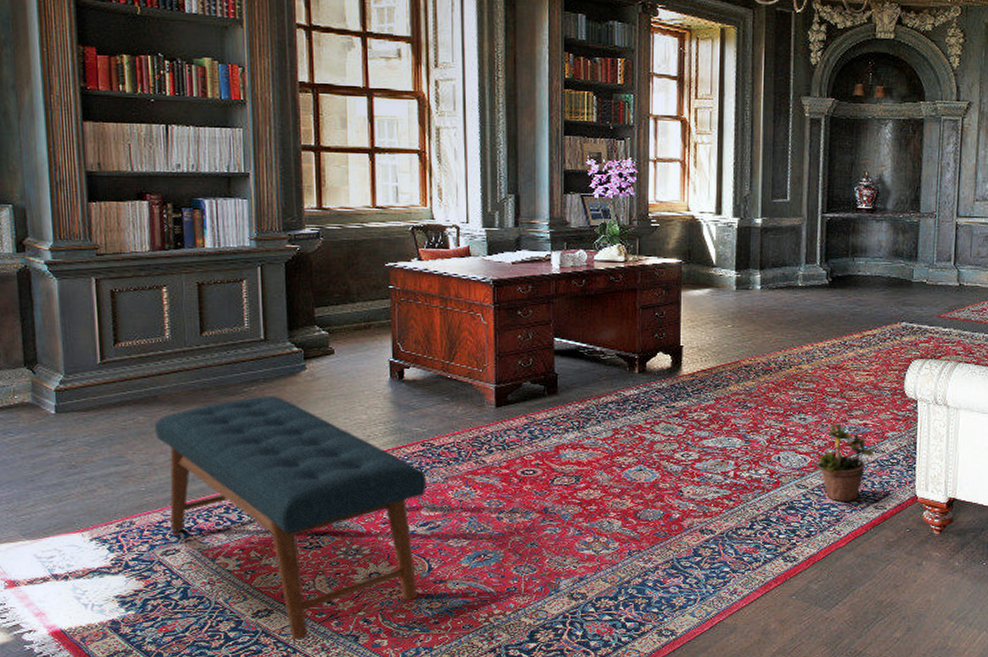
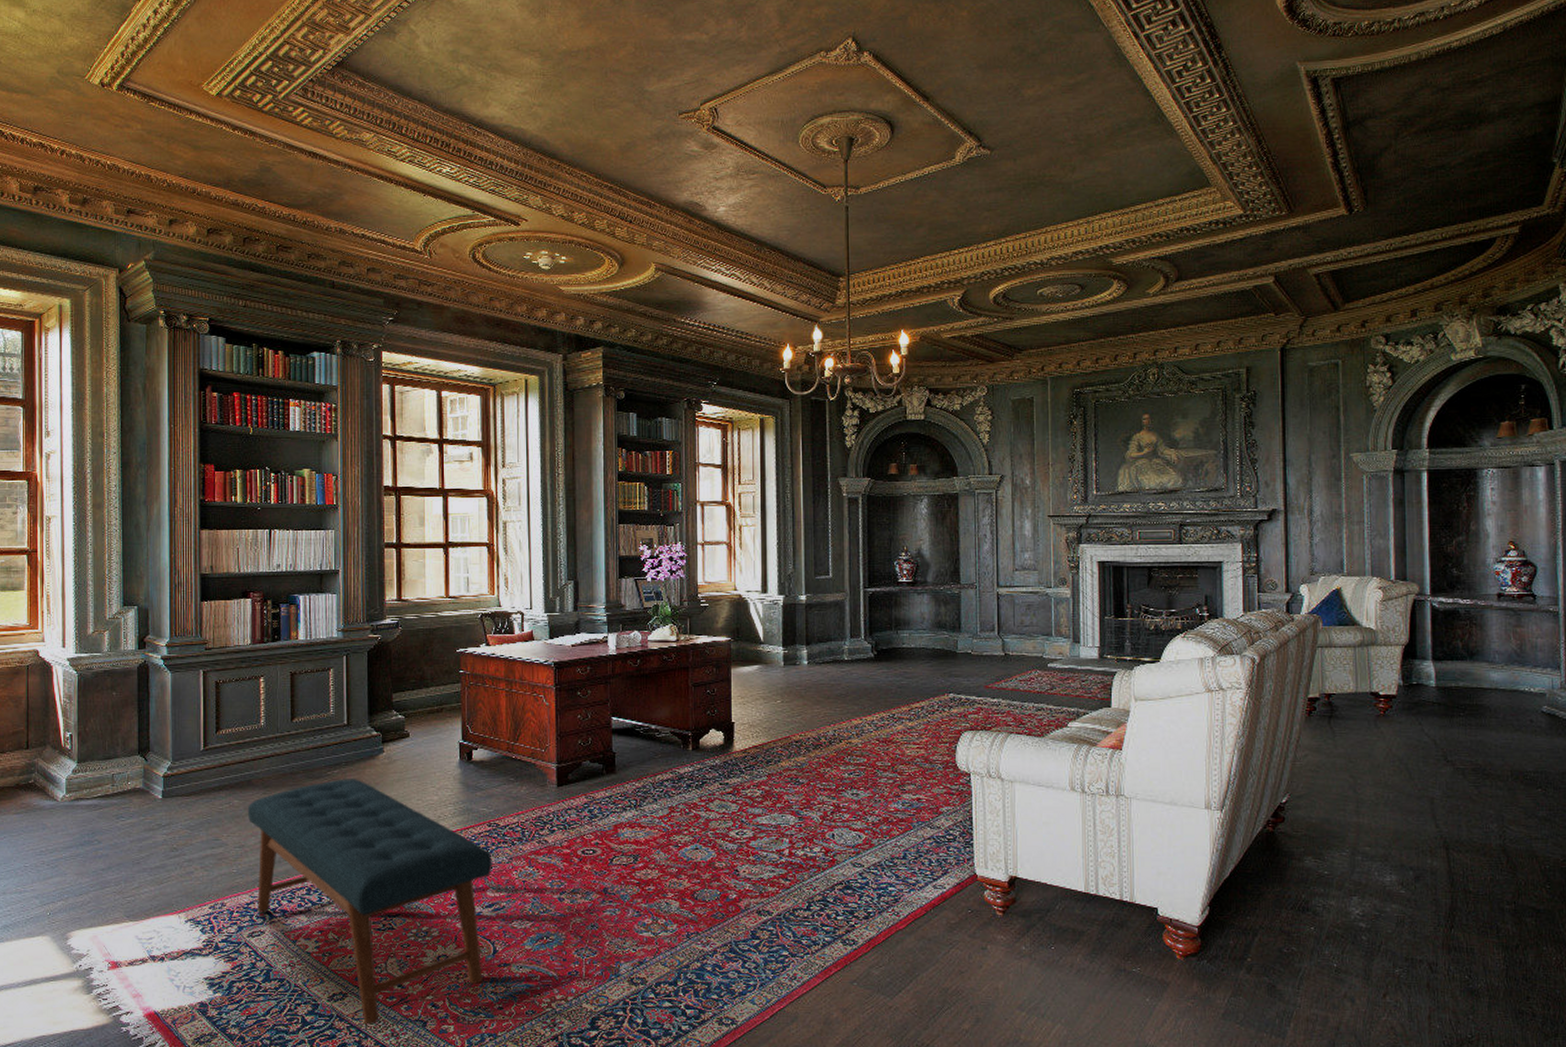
potted plant: present [814,416,875,502] -> none [869,790,930,881]

